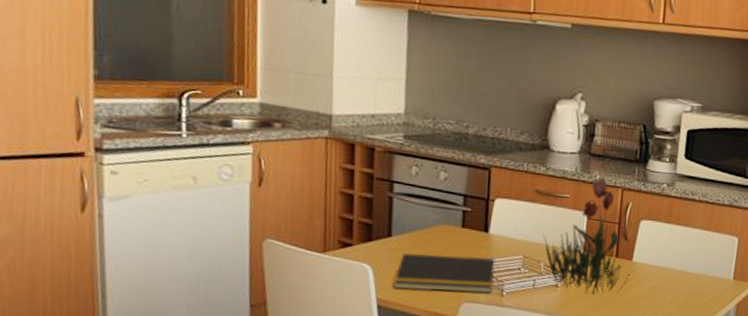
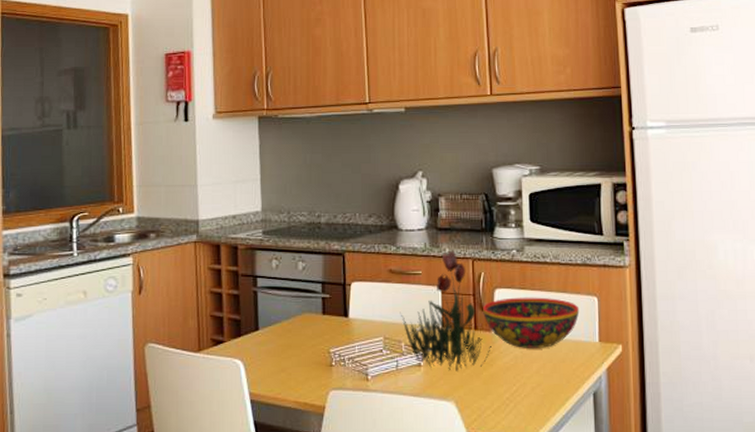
notepad: present [393,252,495,293] -> none [263,342,357,382]
bowl: none [626,230,720,281] -> present [483,297,580,349]

